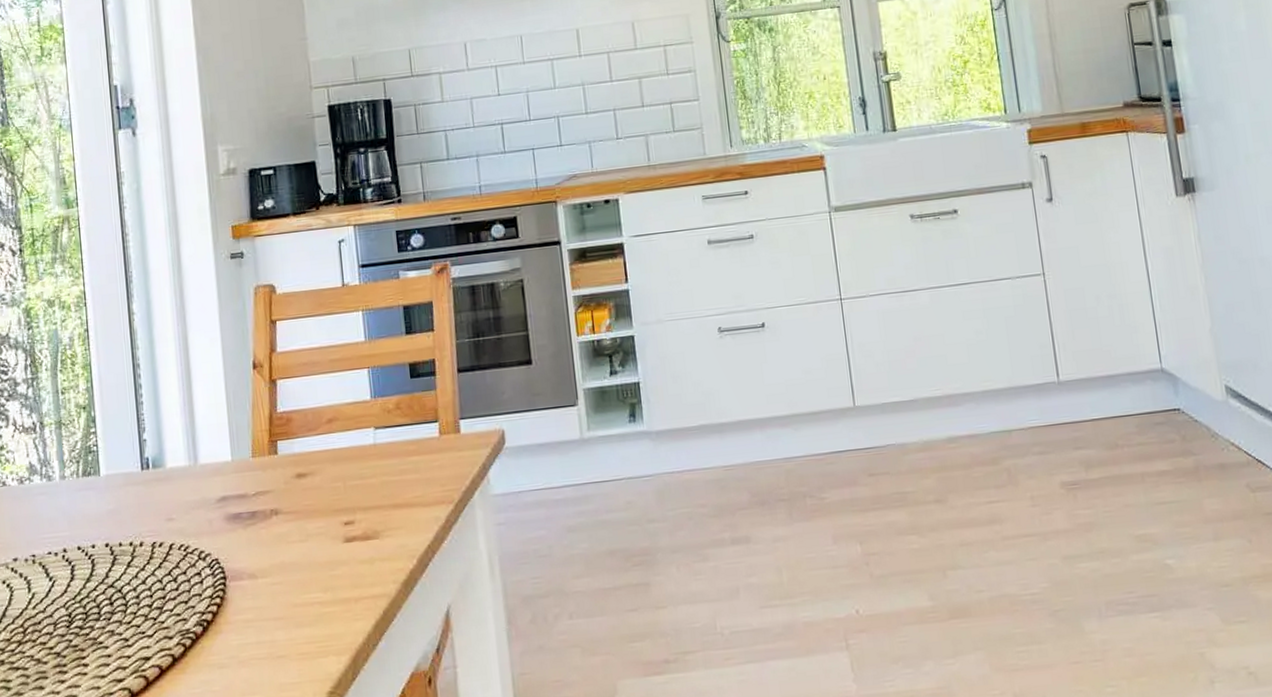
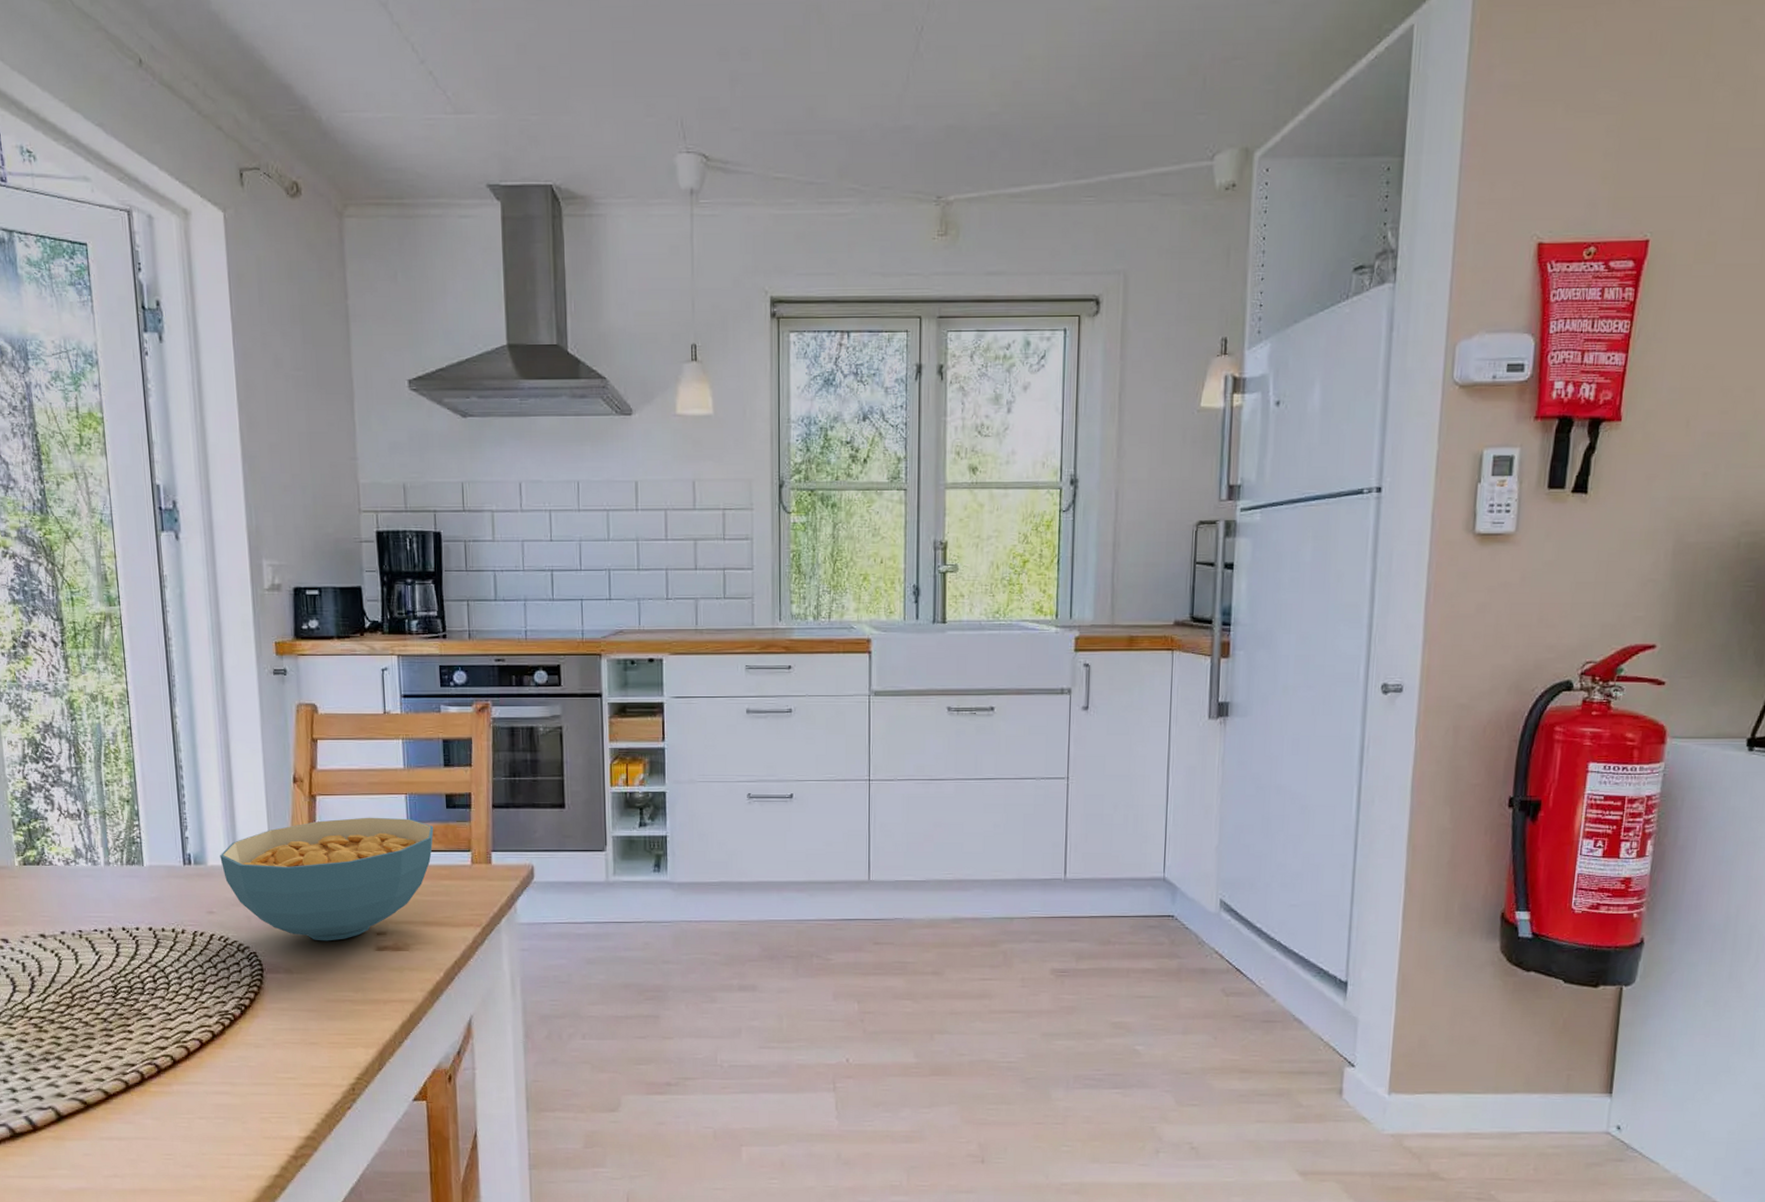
cereal bowl: none [179,393,399,538] -> present [220,817,434,941]

